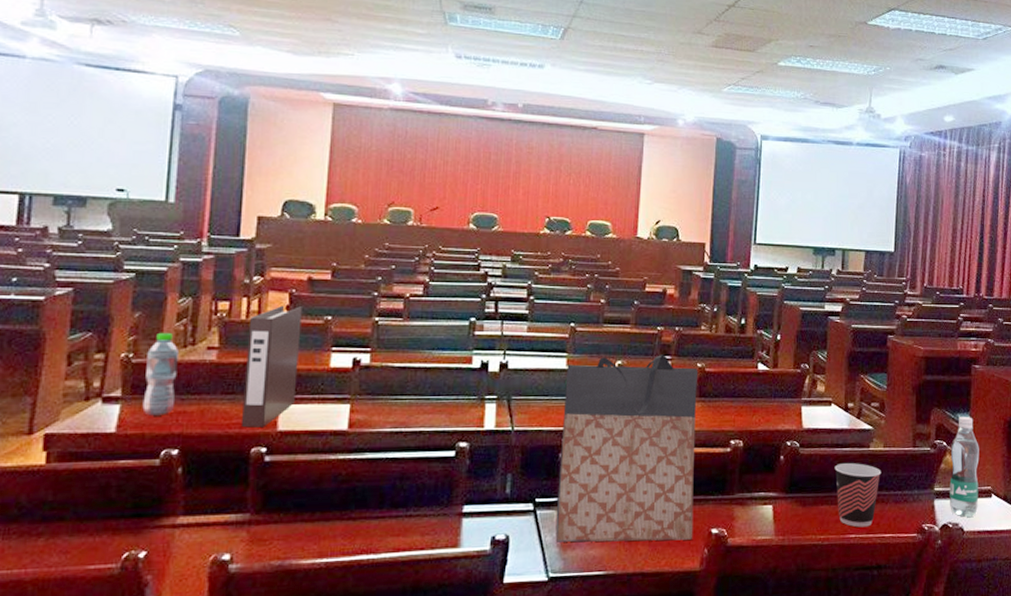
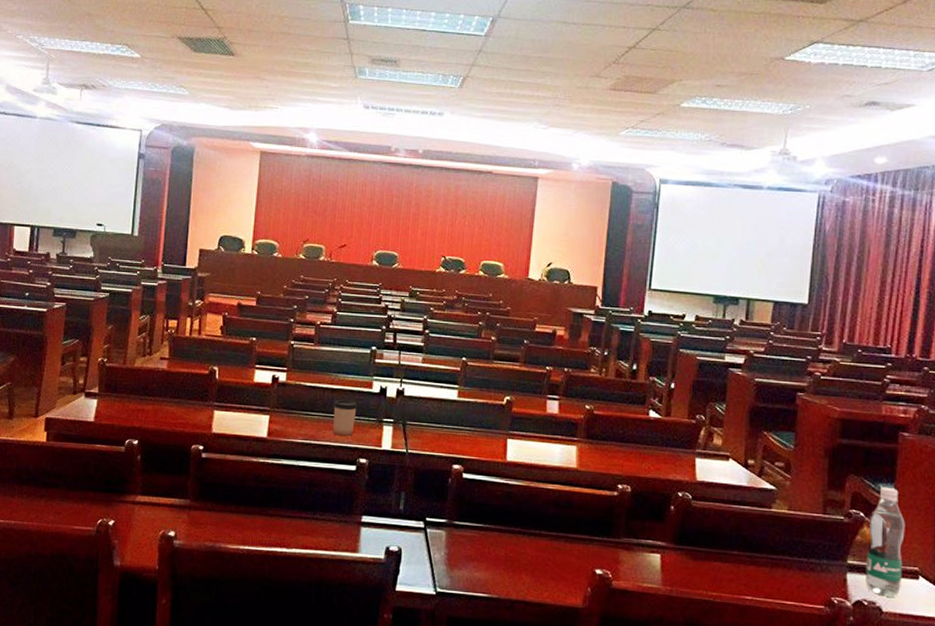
water bottle: present [142,332,180,416] -> none [113,343,140,411]
binder: present [242,305,302,428] -> none [185,326,233,429]
cup: none [427,379,455,419] -> present [333,400,357,436]
bag: present [555,355,699,543] -> none [444,392,587,577]
cup: present [834,463,882,527] -> none [730,521,785,591]

